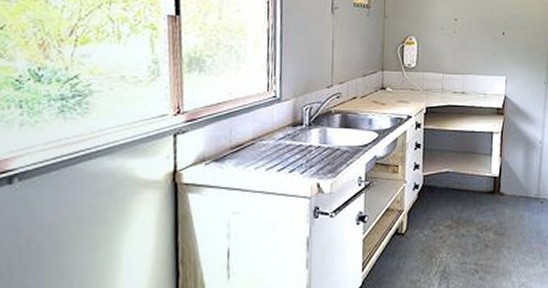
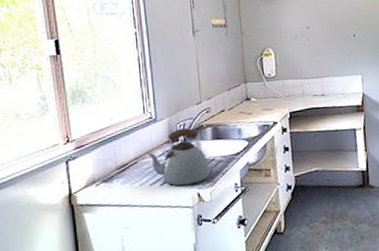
kettle: none [266,112,334,174] -> present [146,128,210,186]

